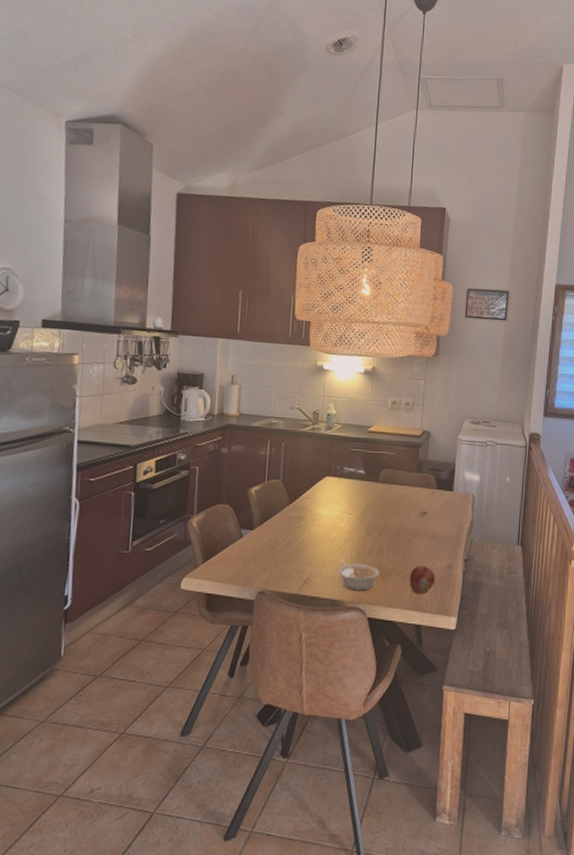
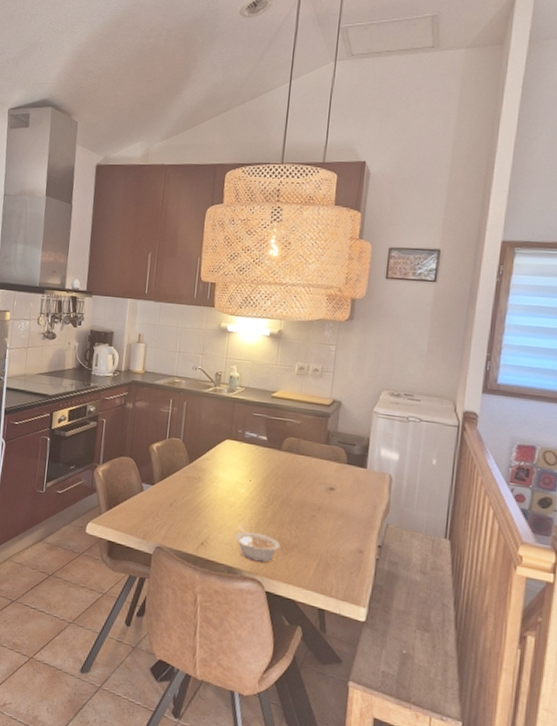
fruit: present [409,566,436,595] -> none [312,544,344,577]

